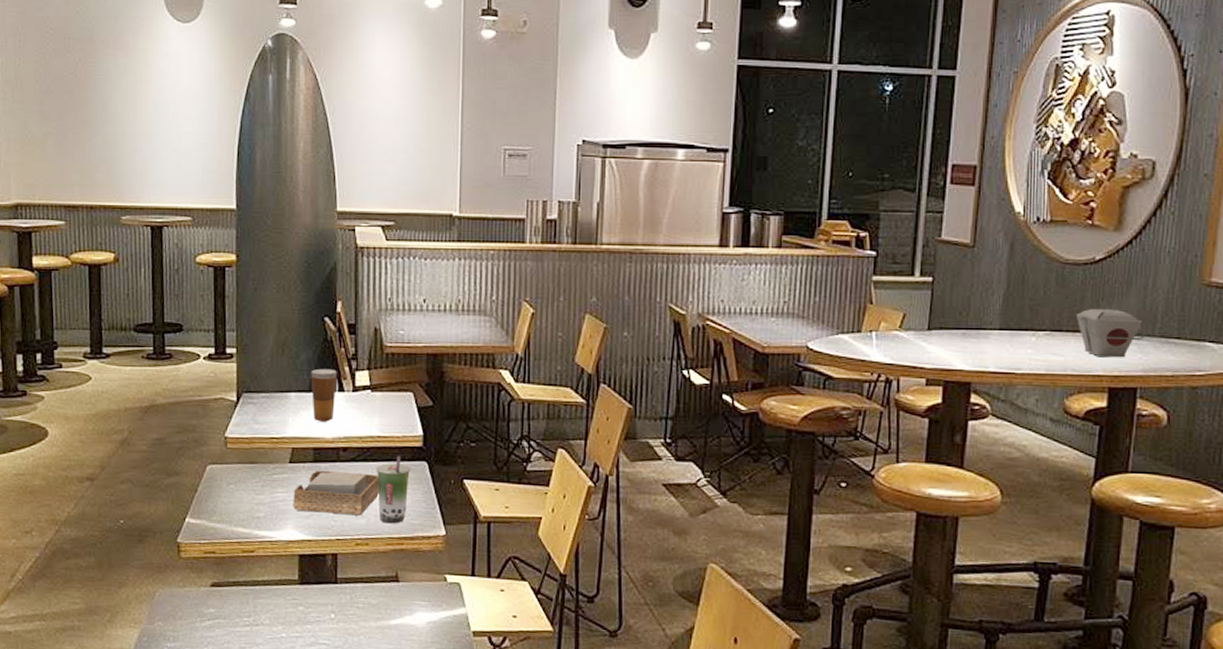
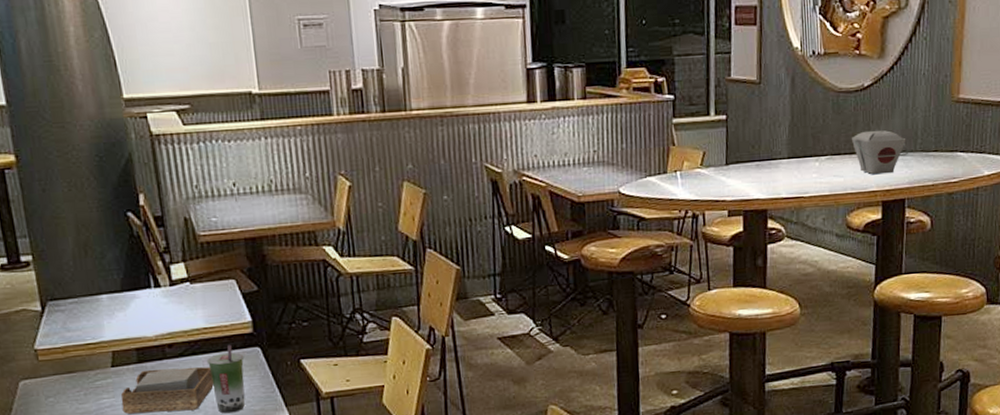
beverage cup: present [311,368,337,422] -> none [120,265,153,321]

